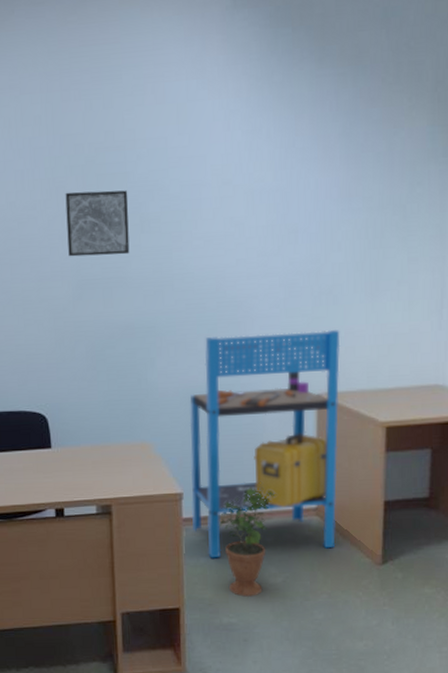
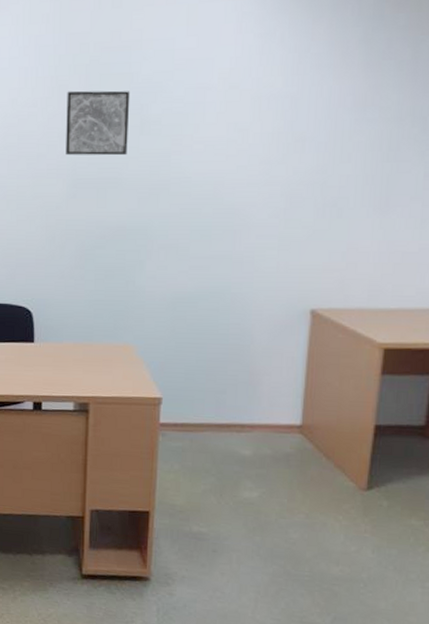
shelving unit: present [189,330,341,559] -> none [168,244,342,468]
potted plant: present [219,482,276,597] -> none [197,394,259,508]

